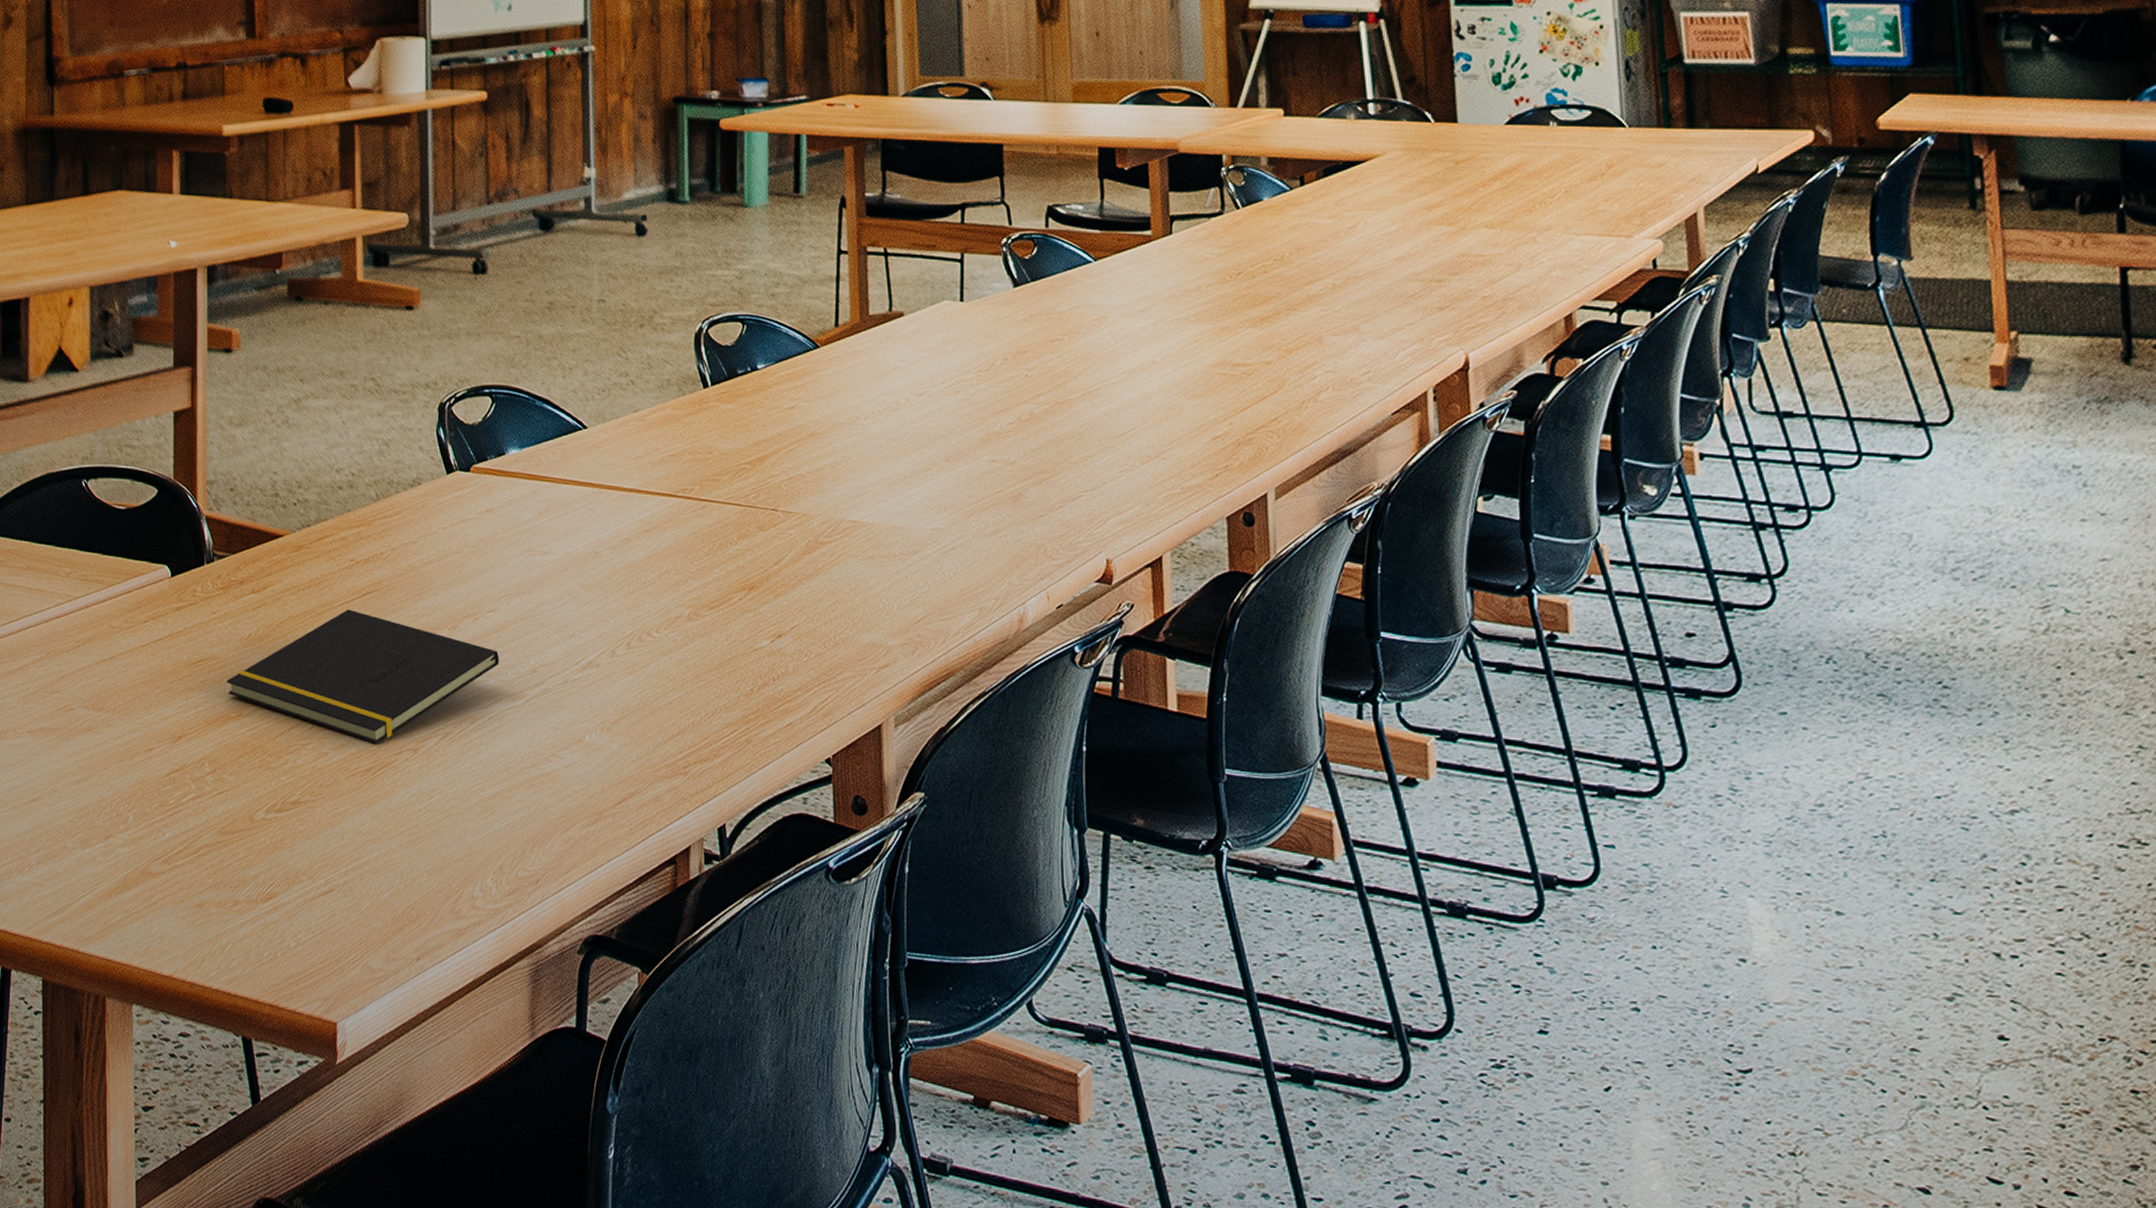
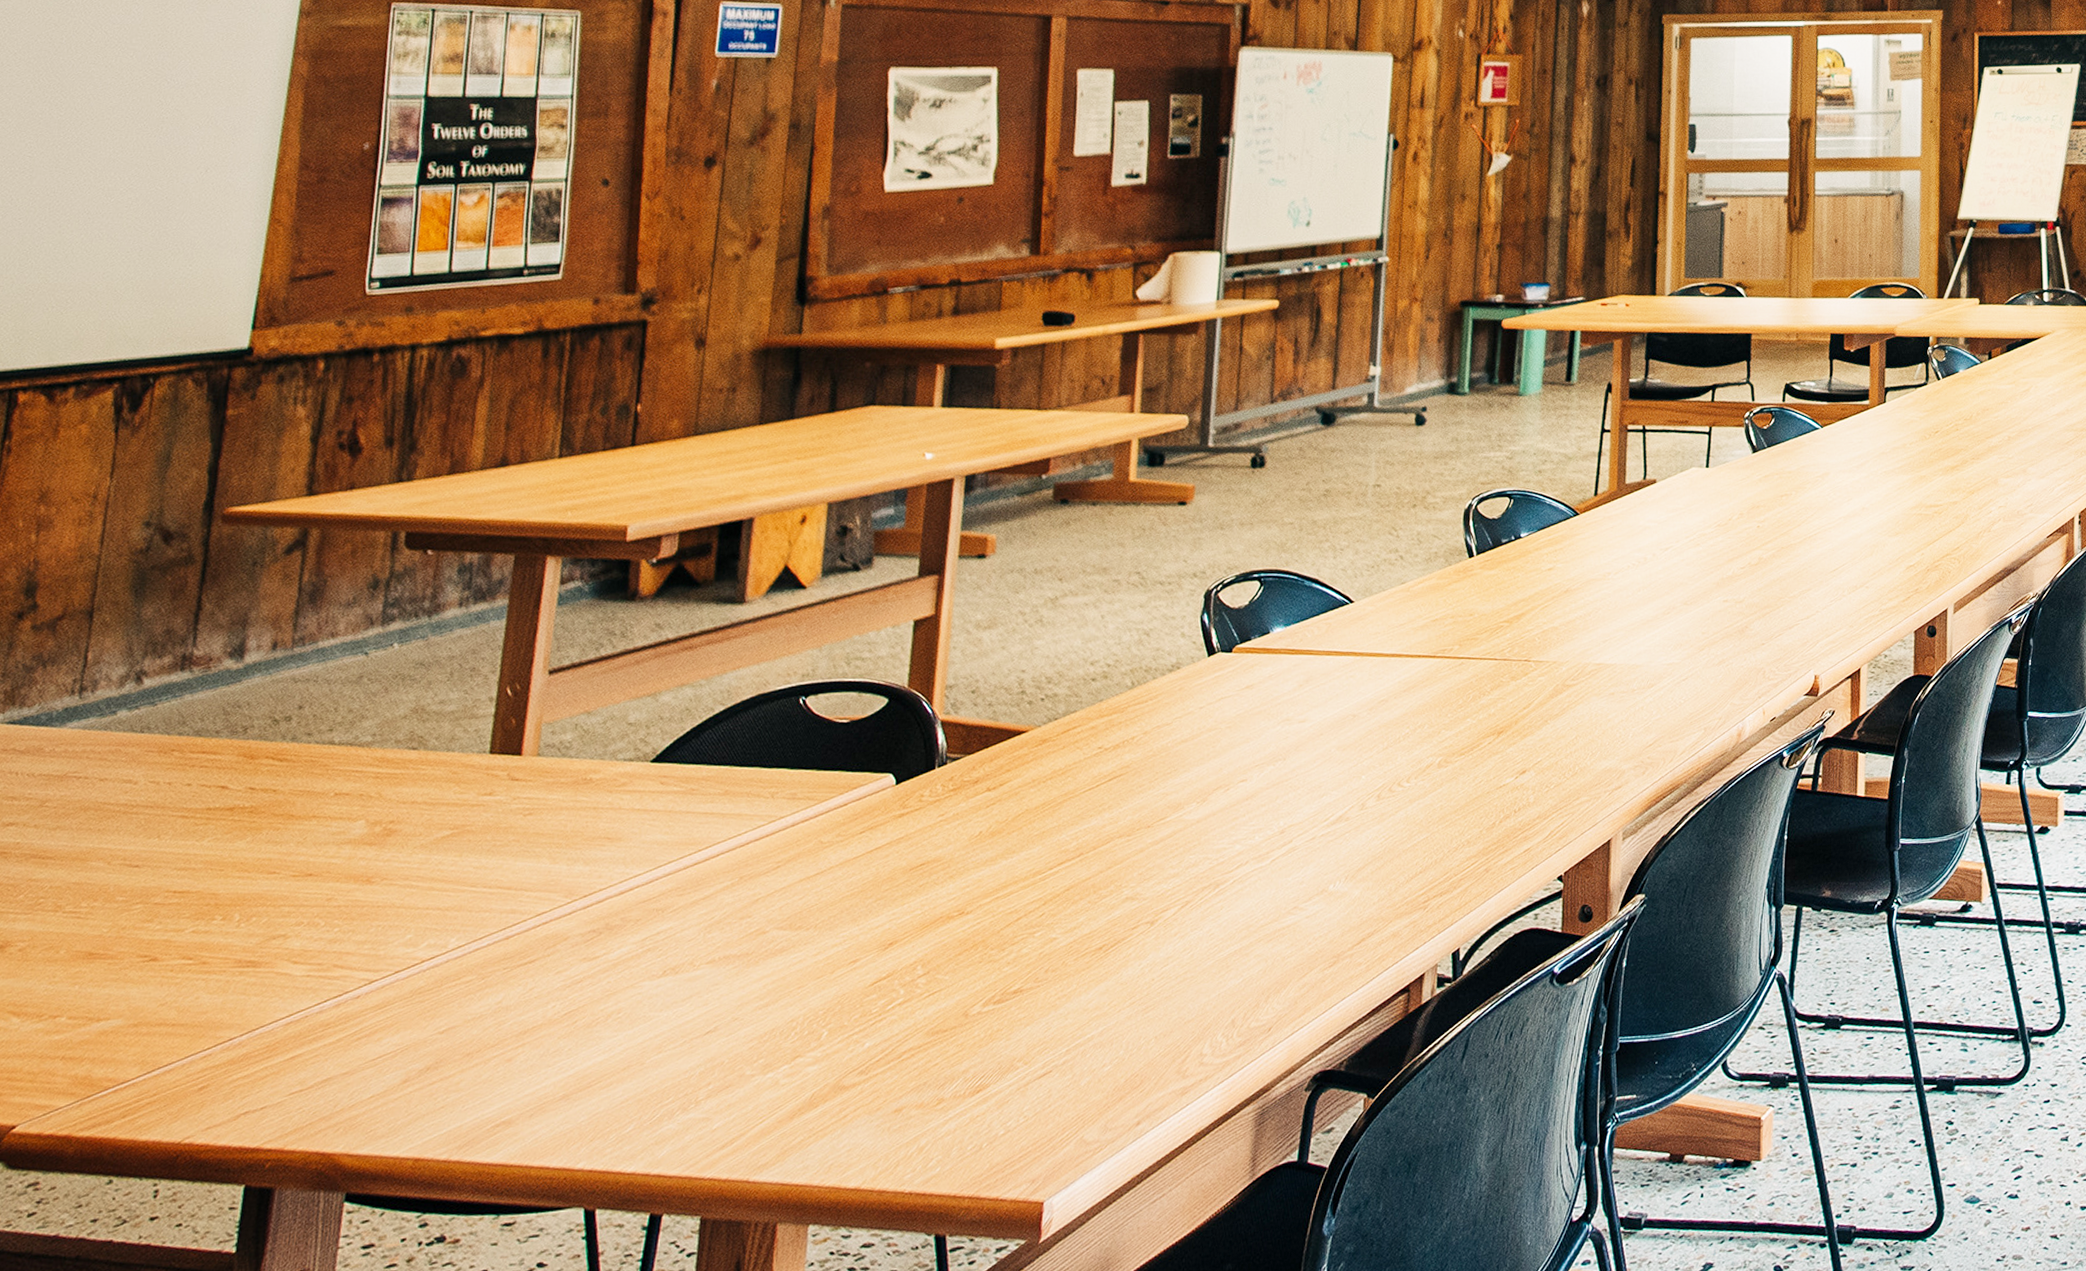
notepad: present [226,609,500,744] -> none [949,795,1248,922]

